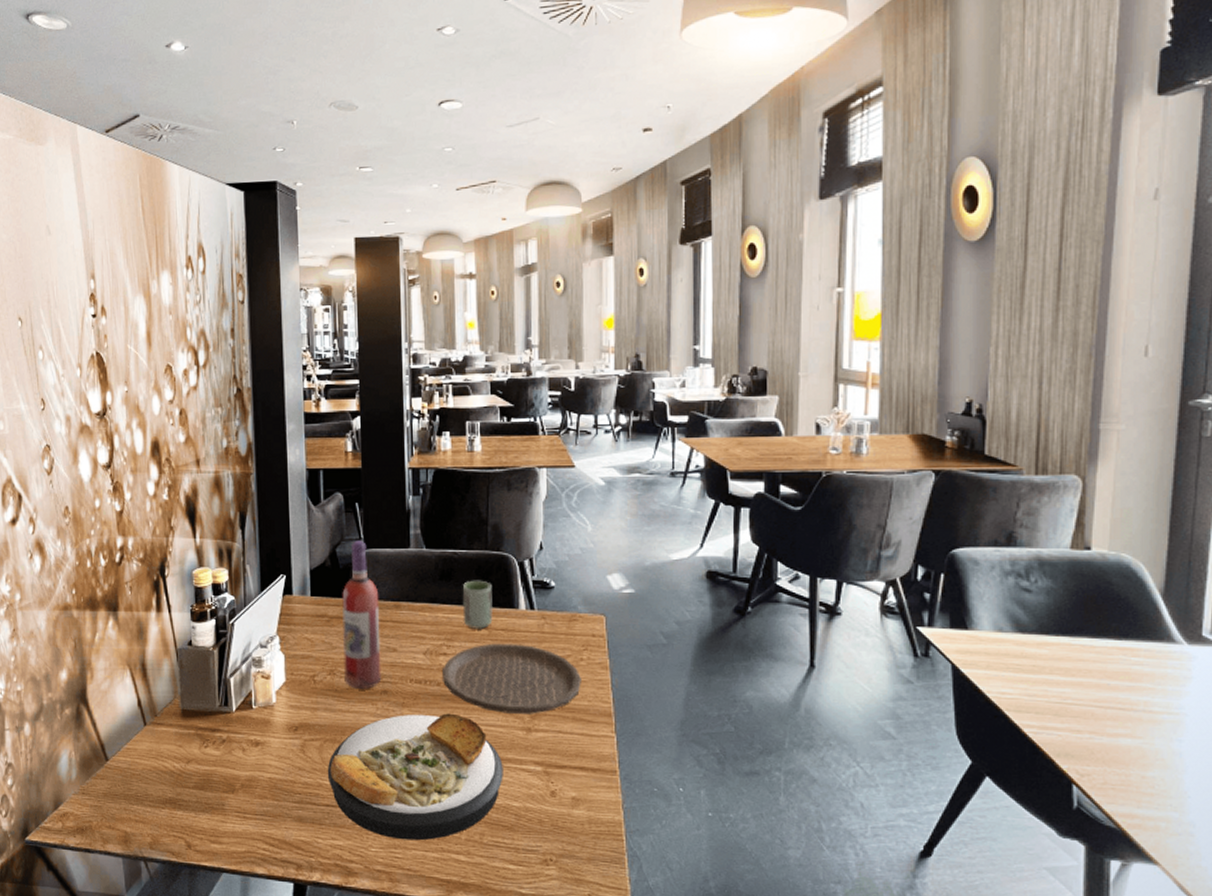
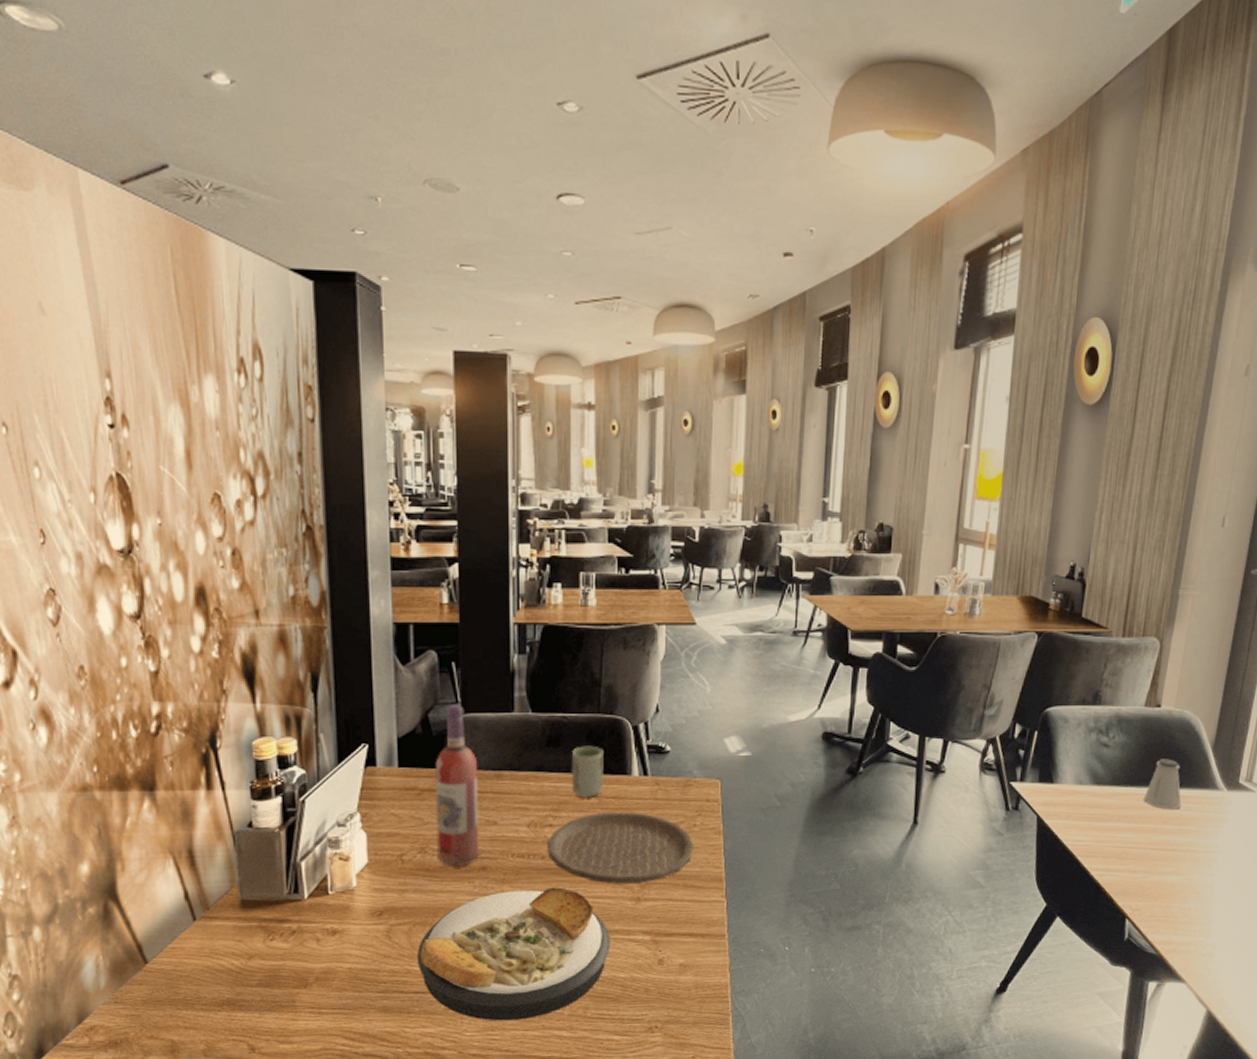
saltshaker: none [1079,606,1130,664] -> present [1143,759,1182,810]

